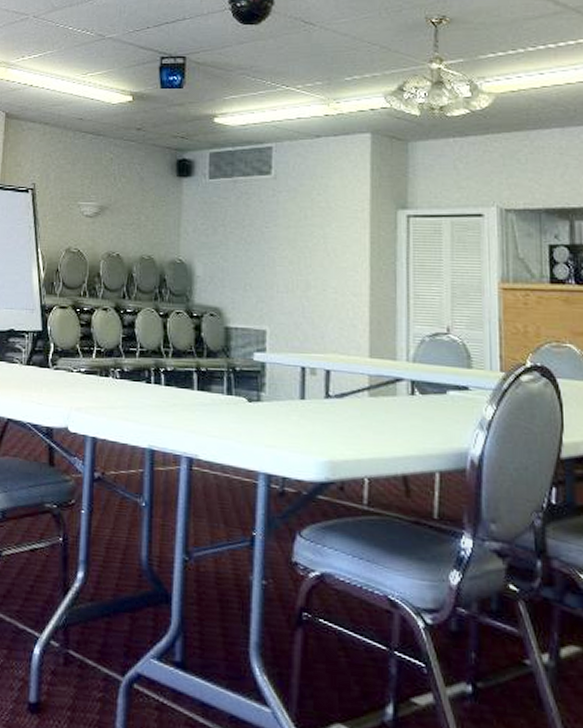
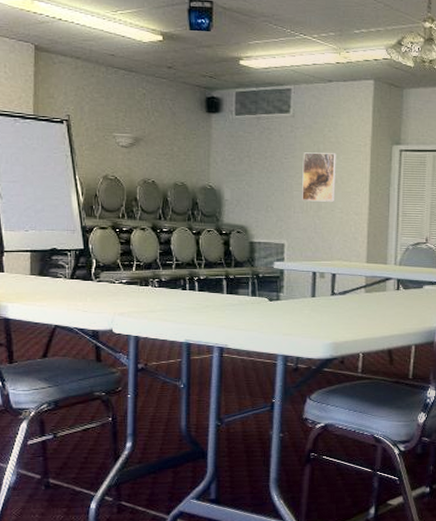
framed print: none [287,220,328,280] -> present [302,152,336,202]

